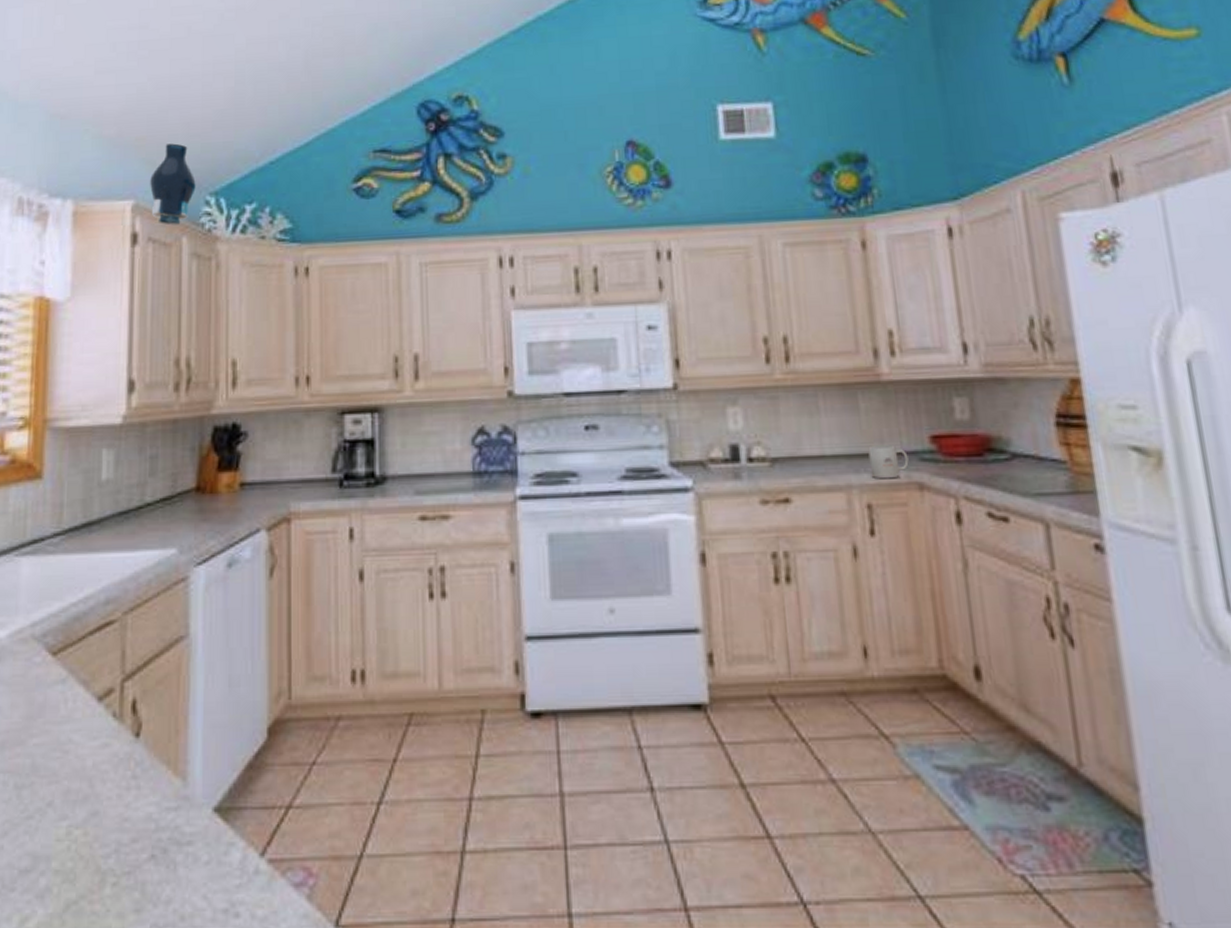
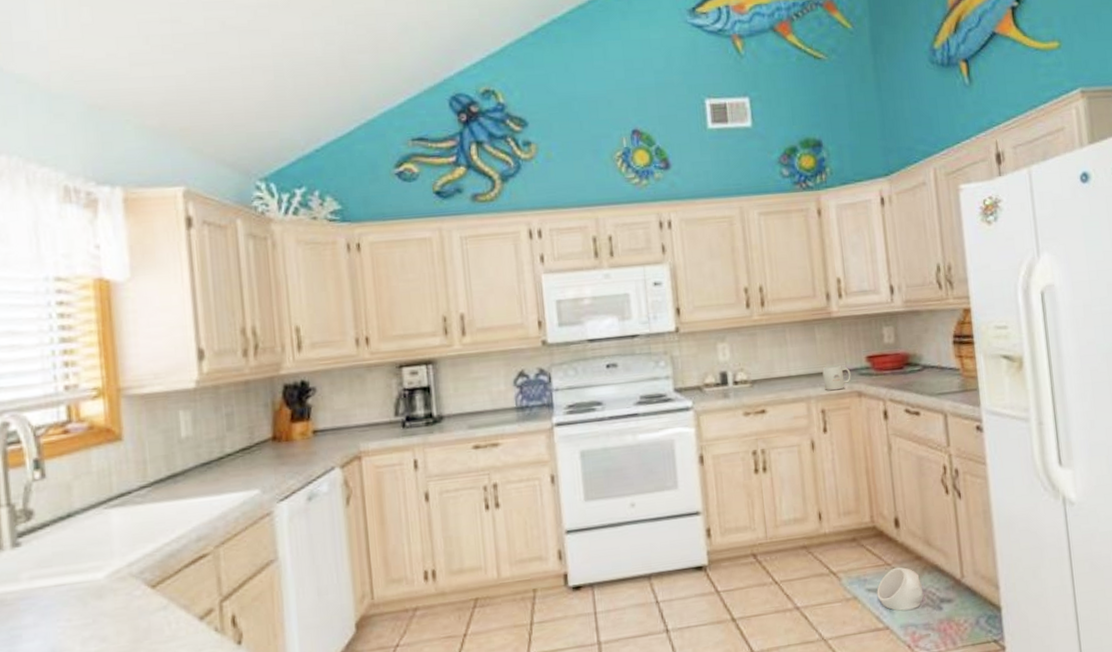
vase: present [149,143,196,225] -> none [198,133,245,209]
pet bowl: none [949,738,1023,804] -> present [877,567,925,611]

